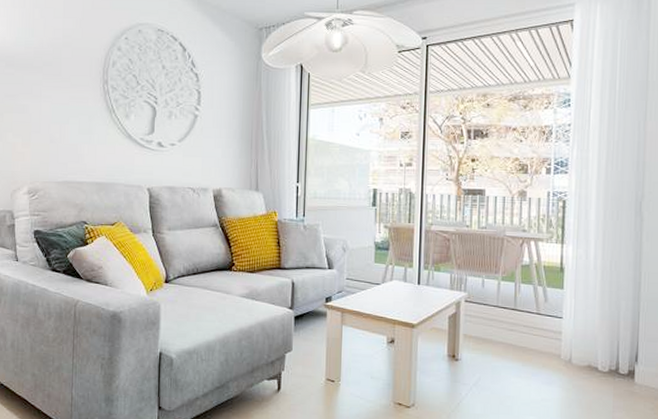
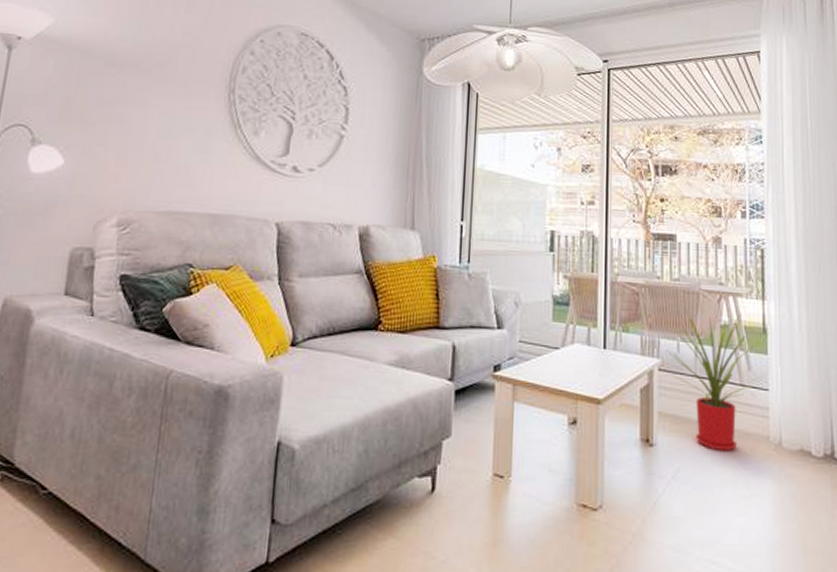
house plant: none [472,252,566,366] -> present [667,309,770,452]

